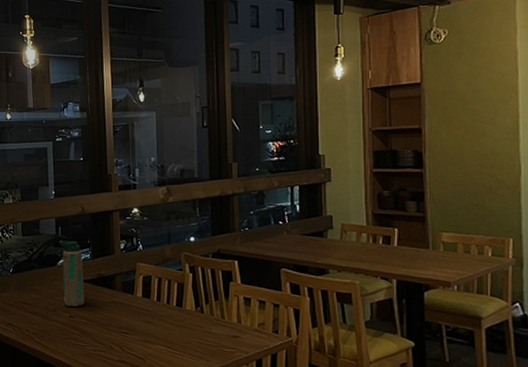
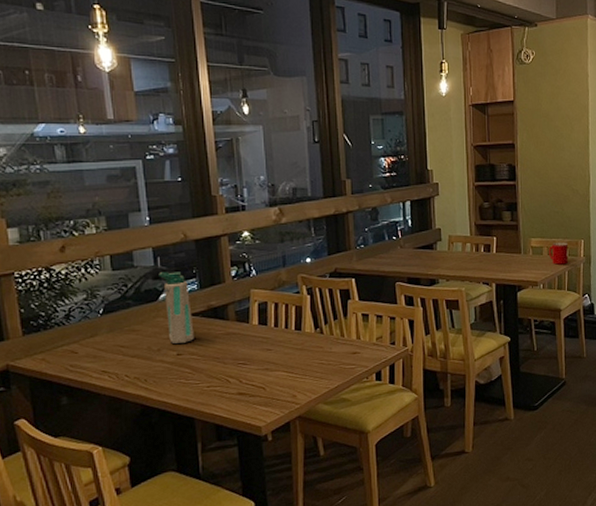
cup: none [465,239,492,265] -> present [549,242,569,265]

